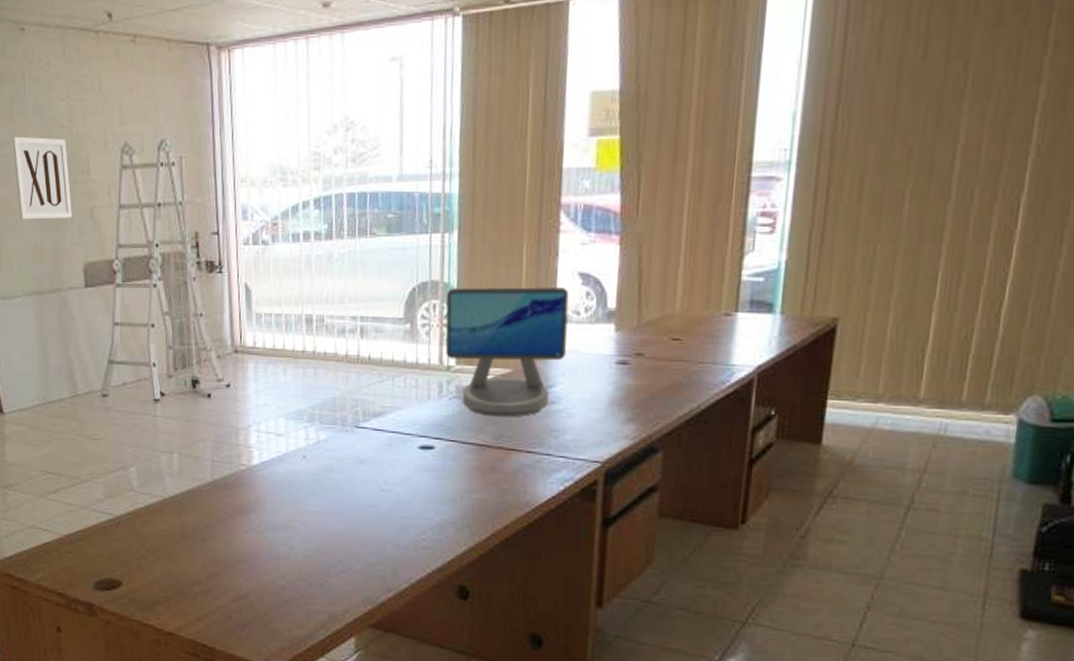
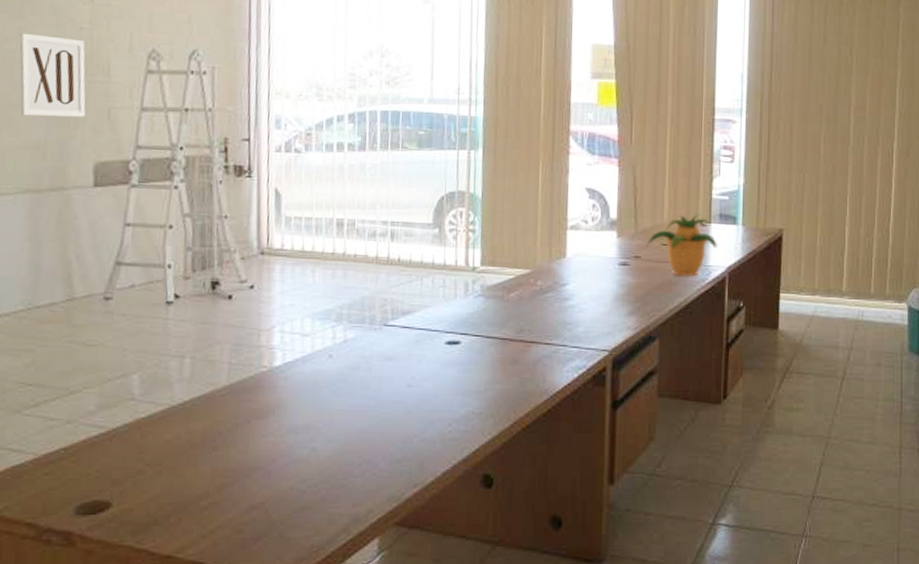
computer monitor: present [445,287,569,418] -> none [471,198,579,313]
potted plant: none [651,301,745,378] -> present [646,214,717,277]

